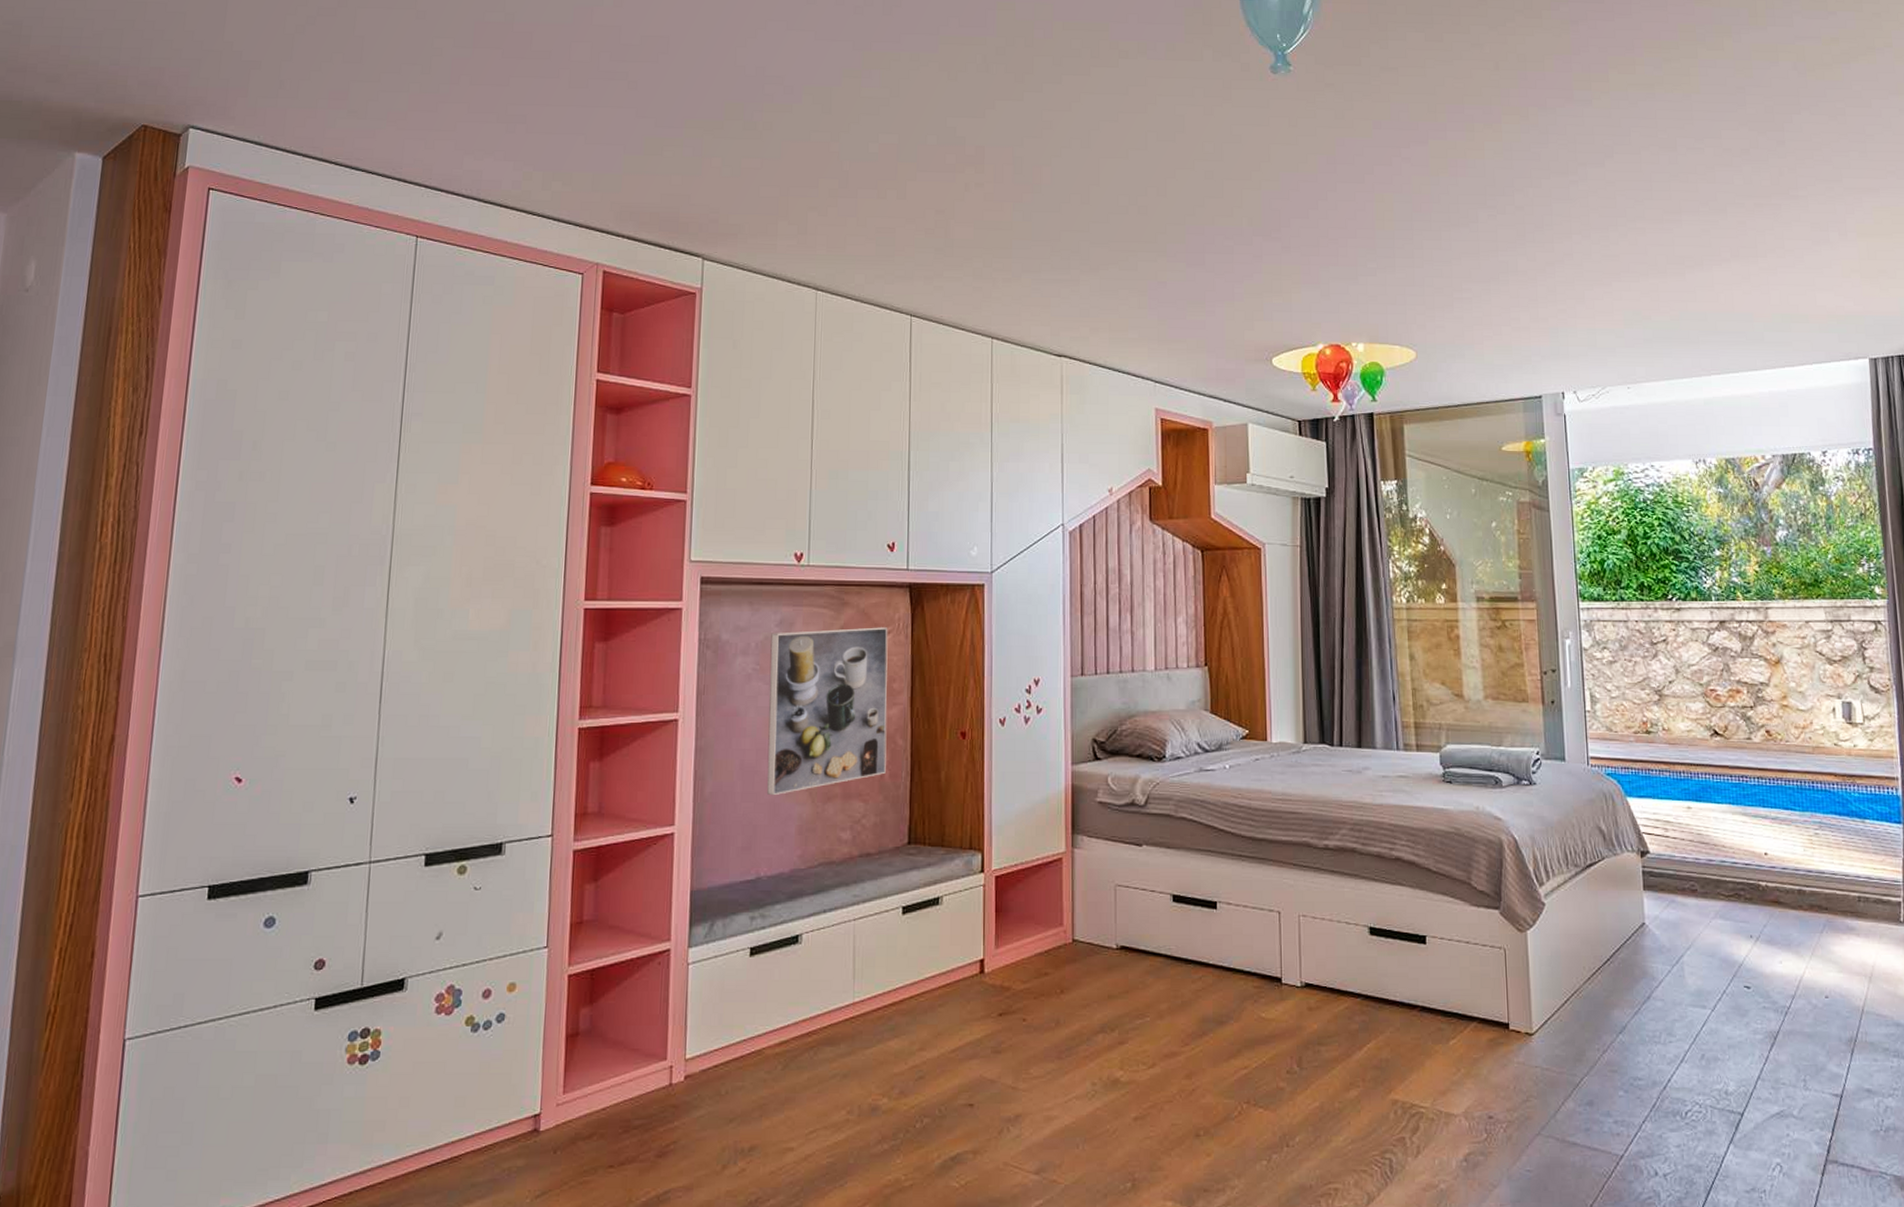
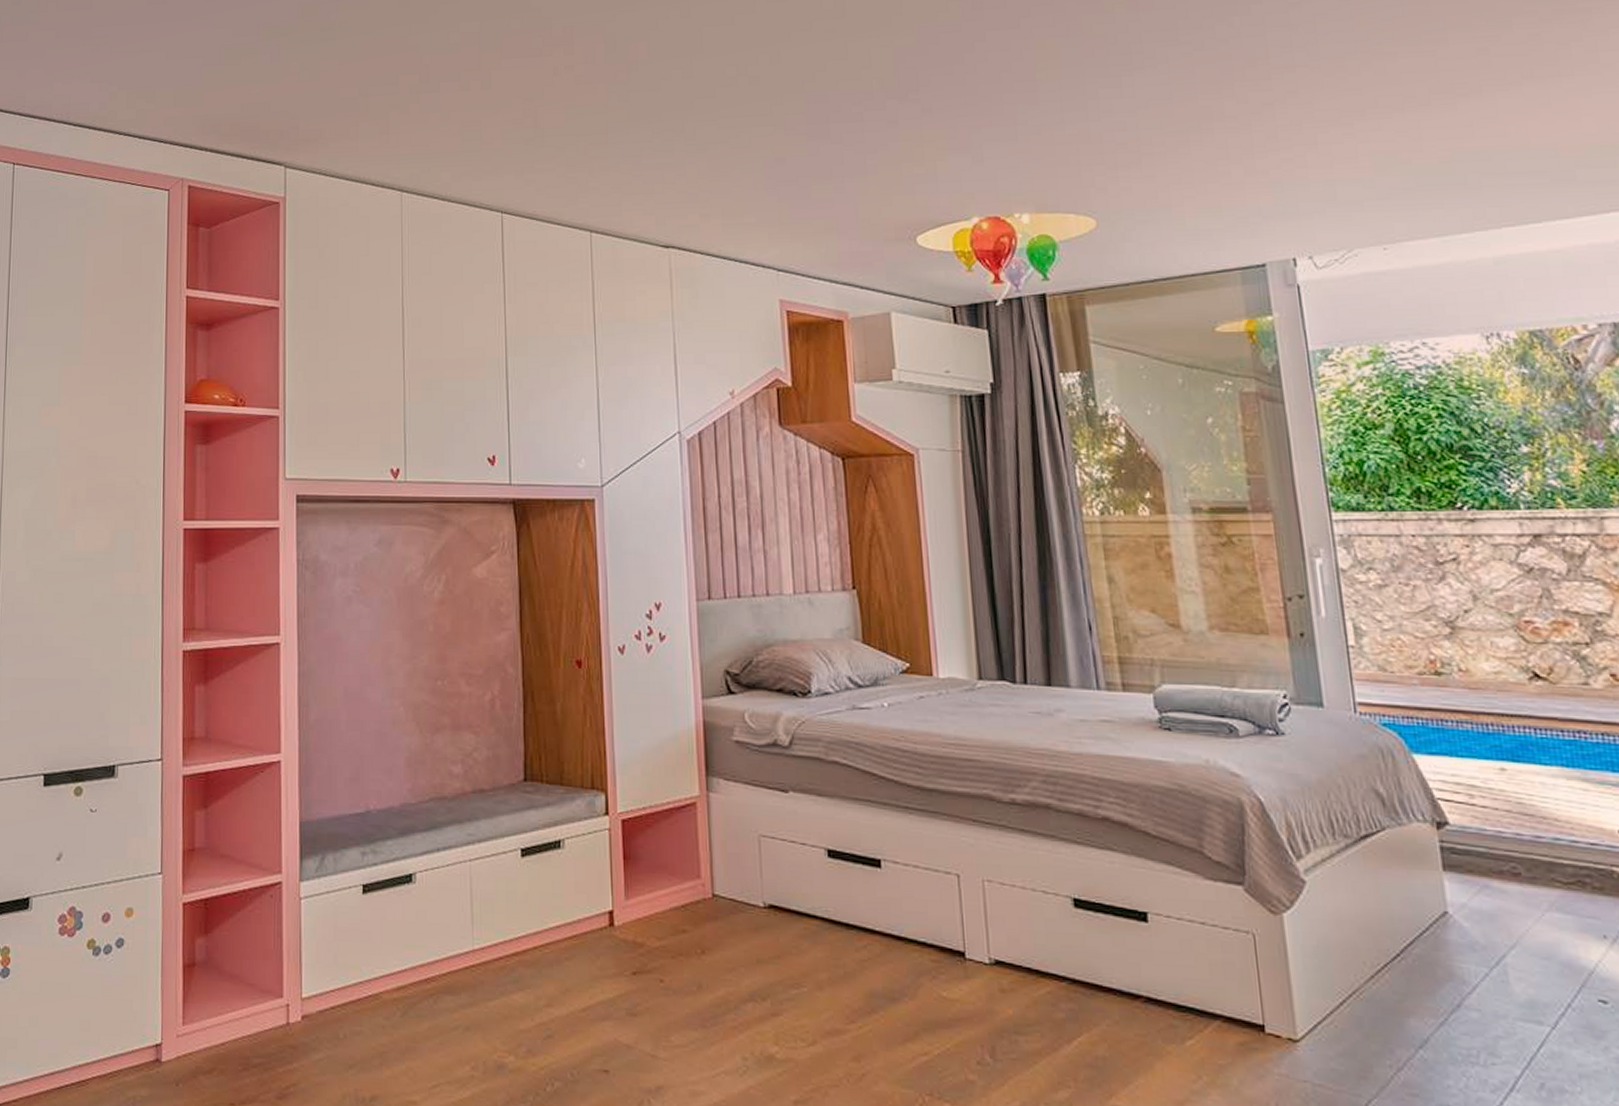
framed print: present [767,627,888,796] -> none [370,546,497,725]

